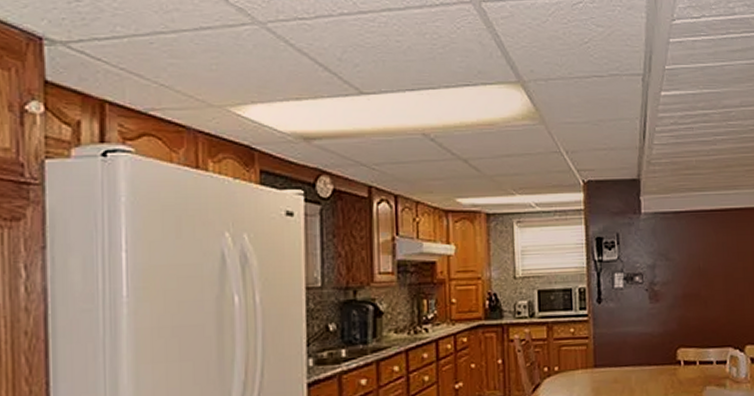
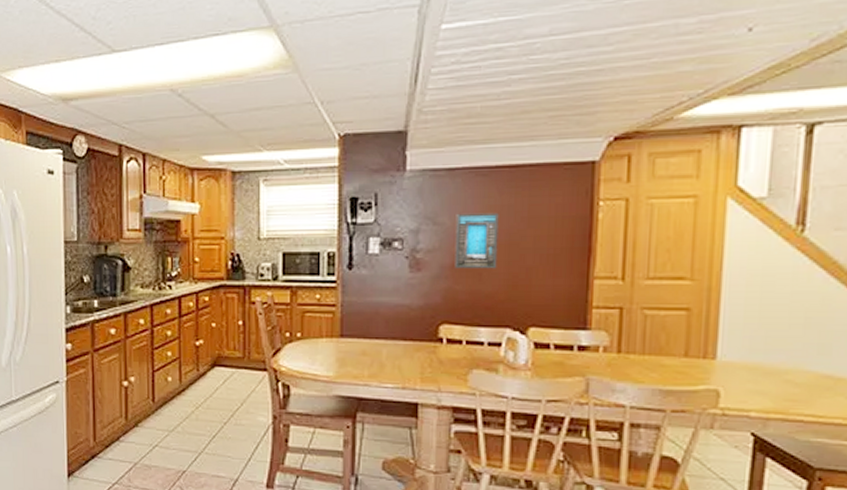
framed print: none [683,249,718,298] -> present [454,212,499,269]

